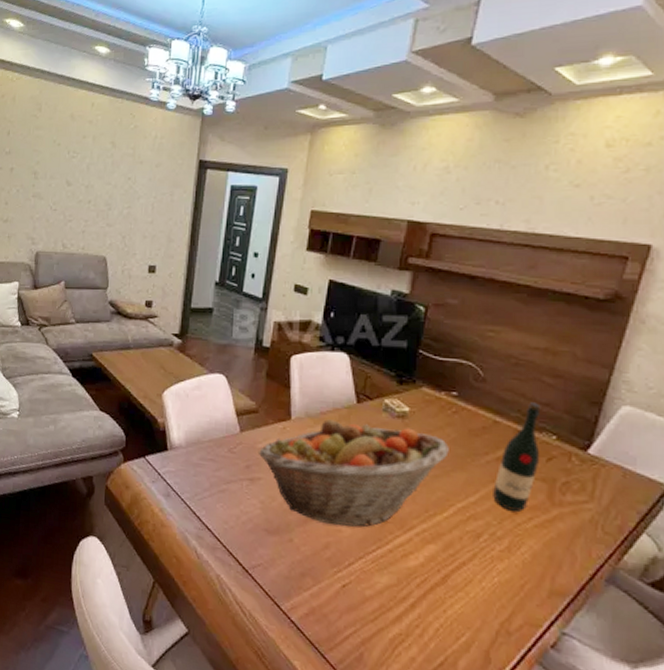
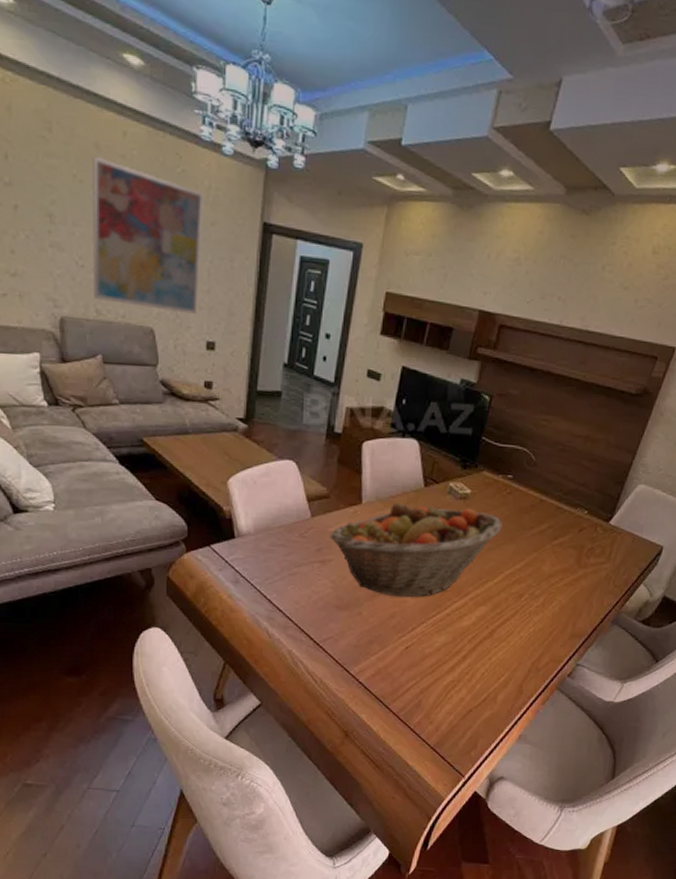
wall art: none [61,124,151,242] -> present [92,156,204,314]
wine bottle: present [493,402,541,513] -> none [534,483,578,575]

